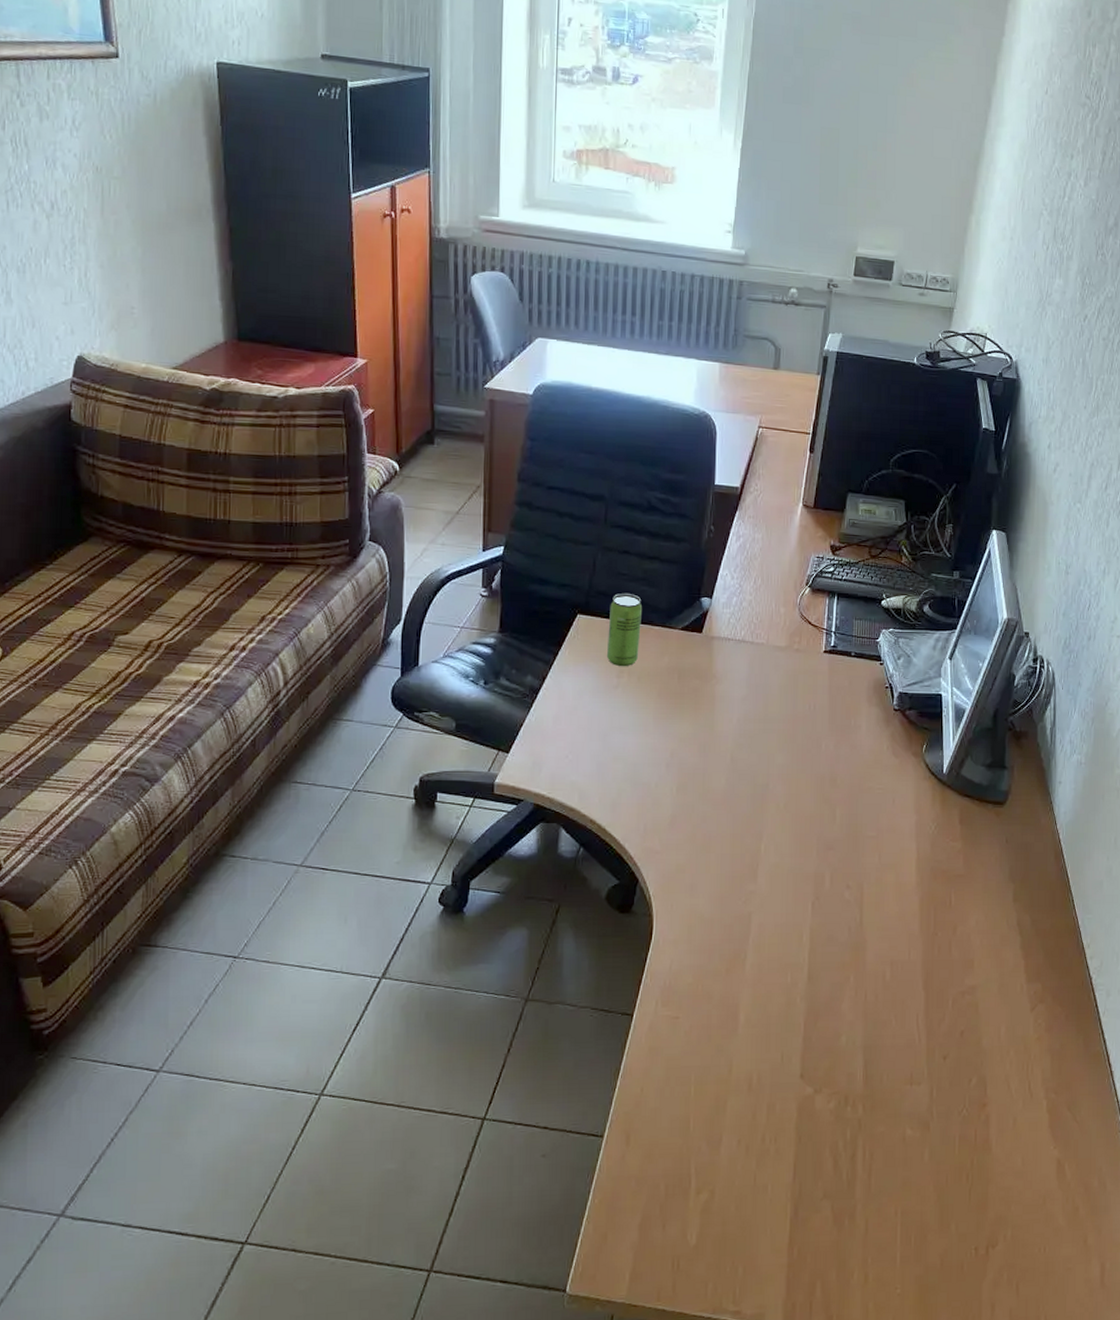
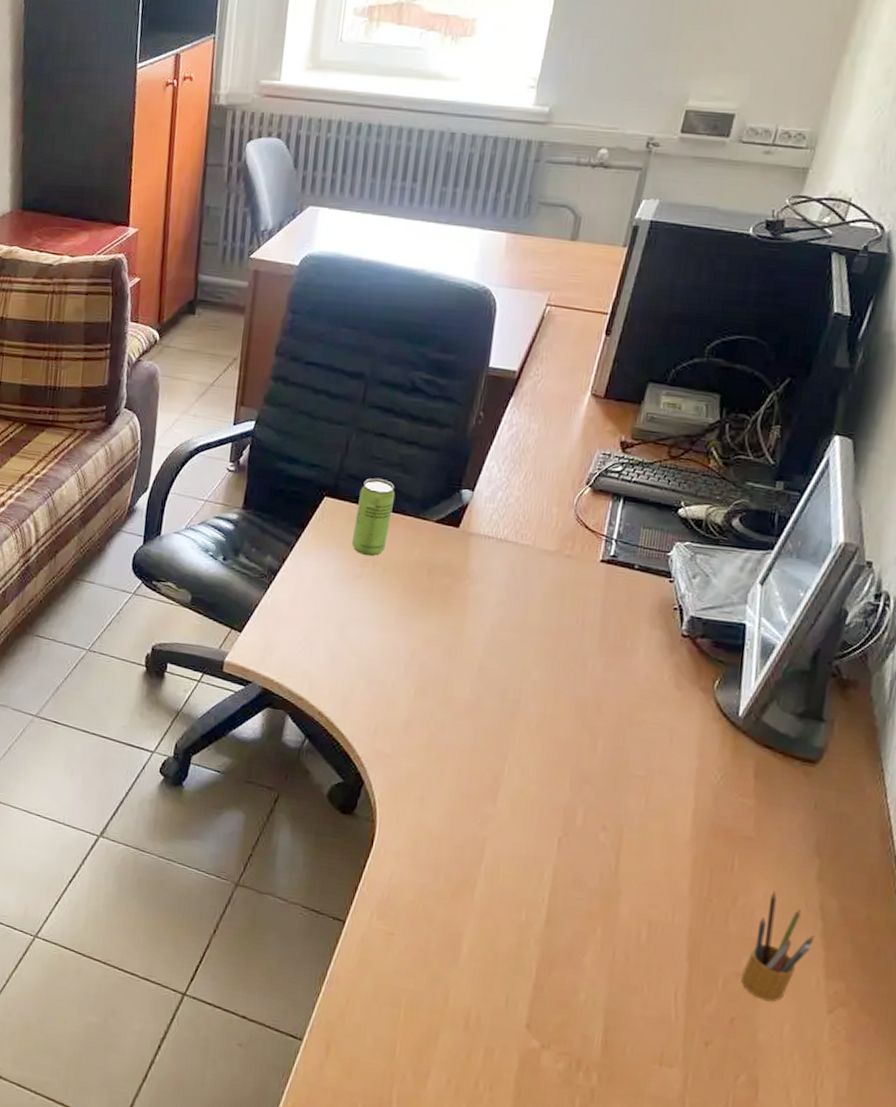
pencil box: none [965,916,1016,1011] -> present [740,890,815,1002]

